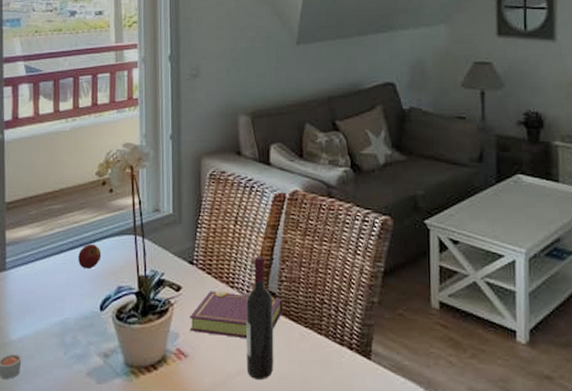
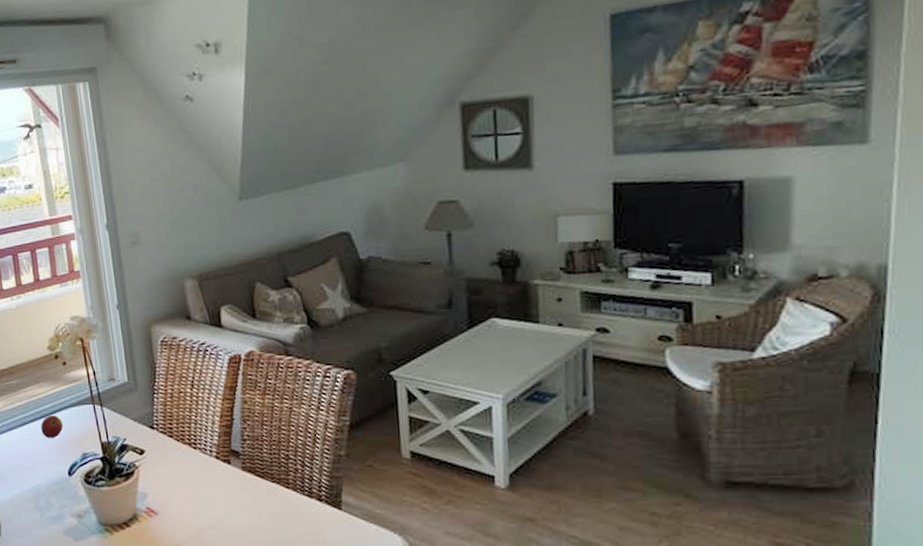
book: present [190,291,283,338] -> none [156,452,248,495]
wine bottle: present [246,255,274,381] -> none [210,416,244,533]

